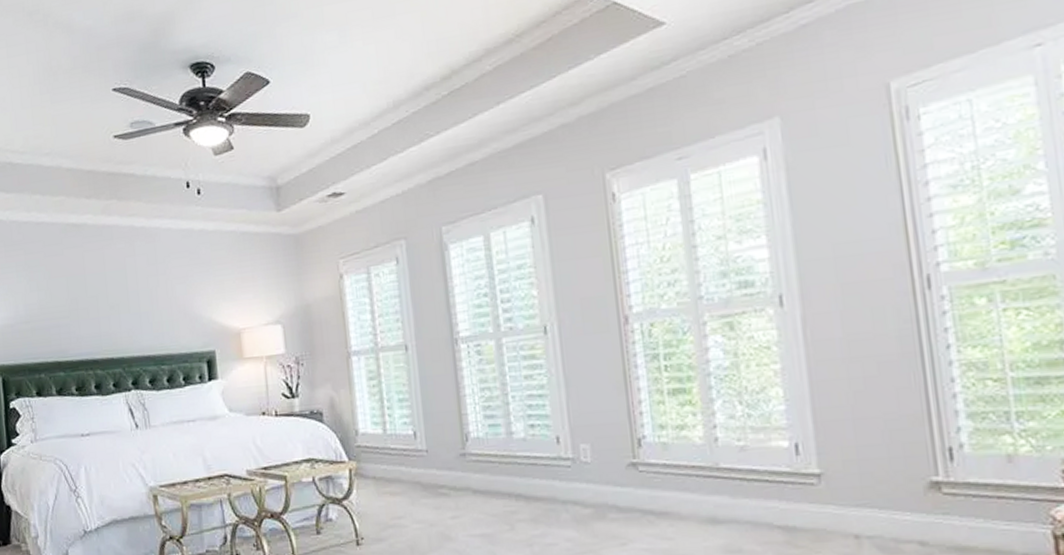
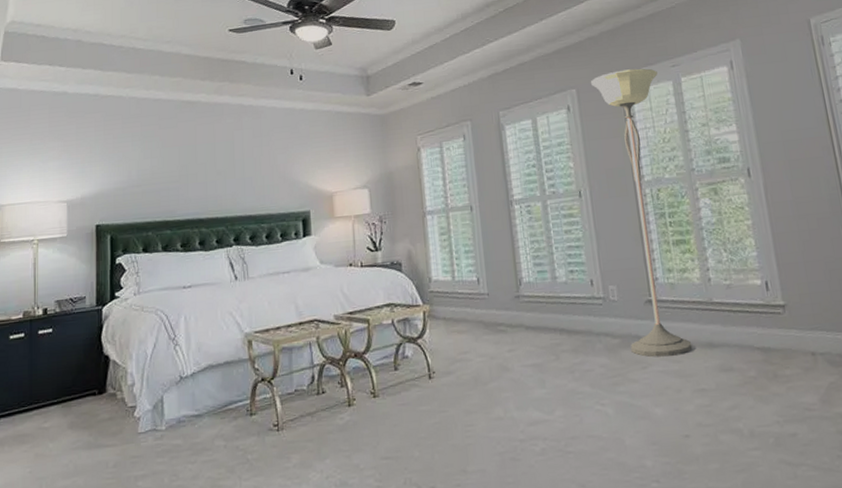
floor lamp: none [562,163,689,532] -> present [590,68,693,357]

